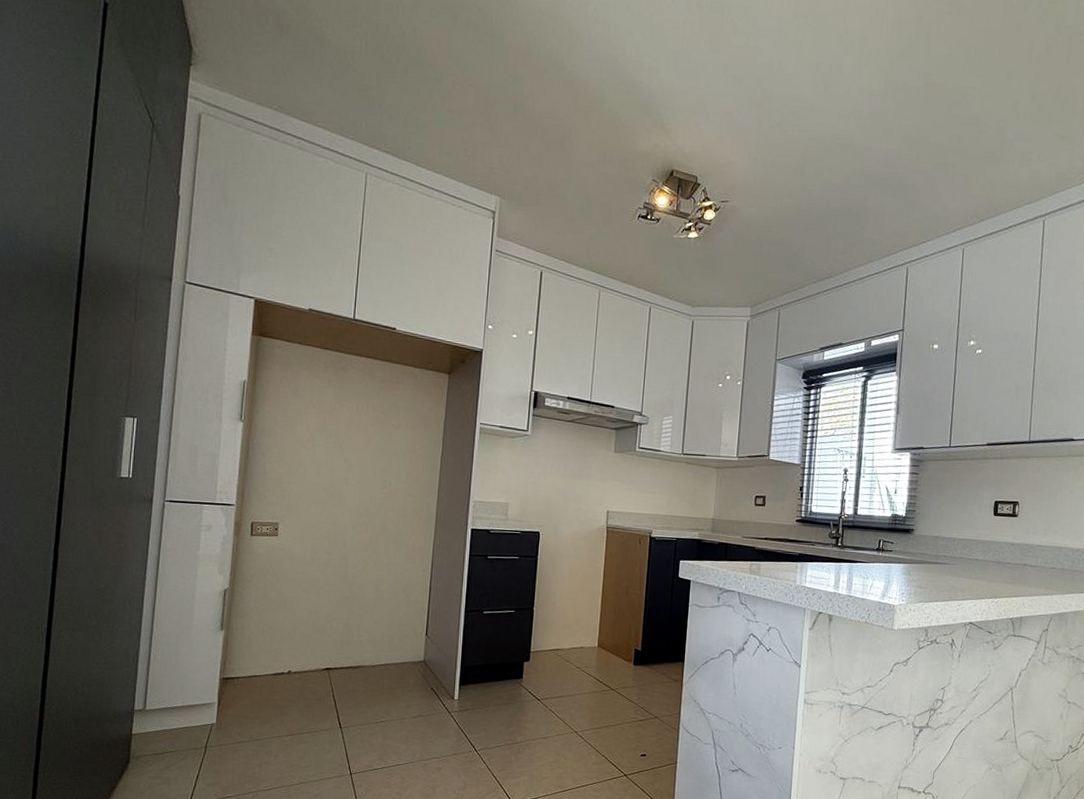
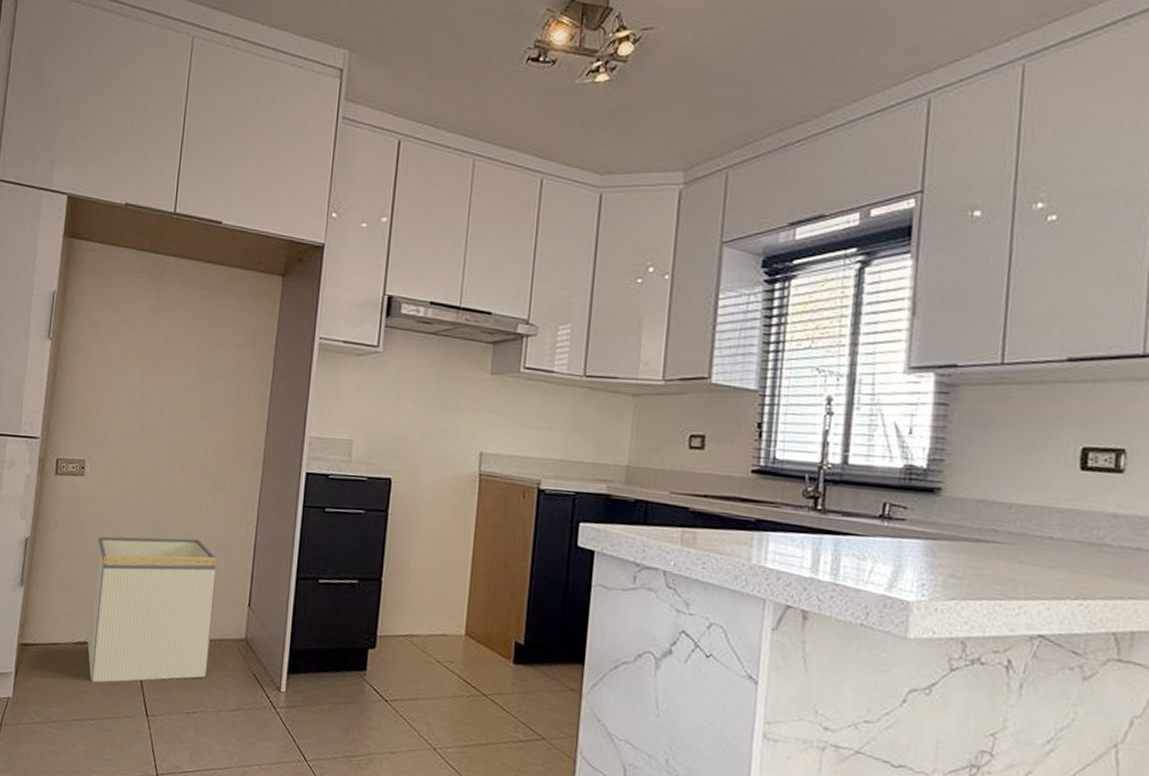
storage bin: none [285,584,399,705] -> present [87,536,218,683]

